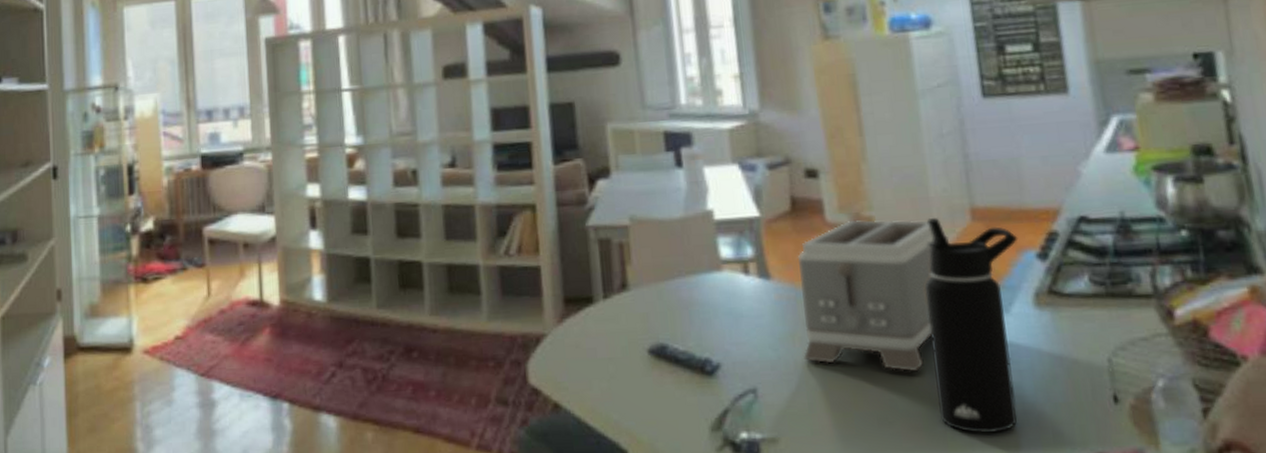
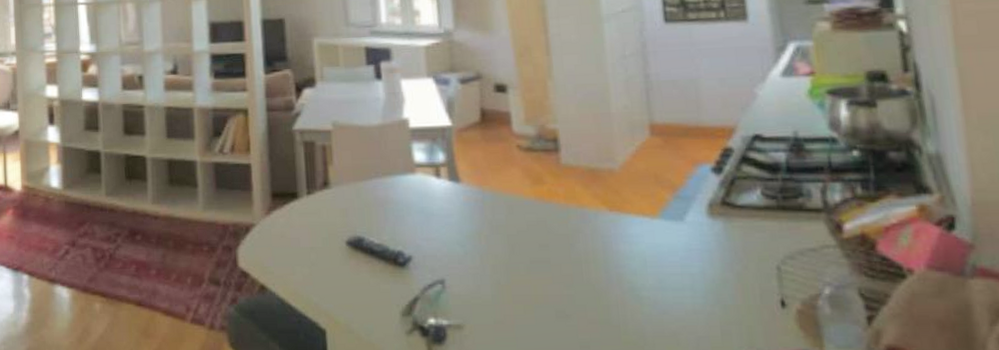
toaster: present [797,219,934,371] -> none [485,131,614,270]
water bottle: present [925,217,1018,434] -> none [604,131,695,330]

